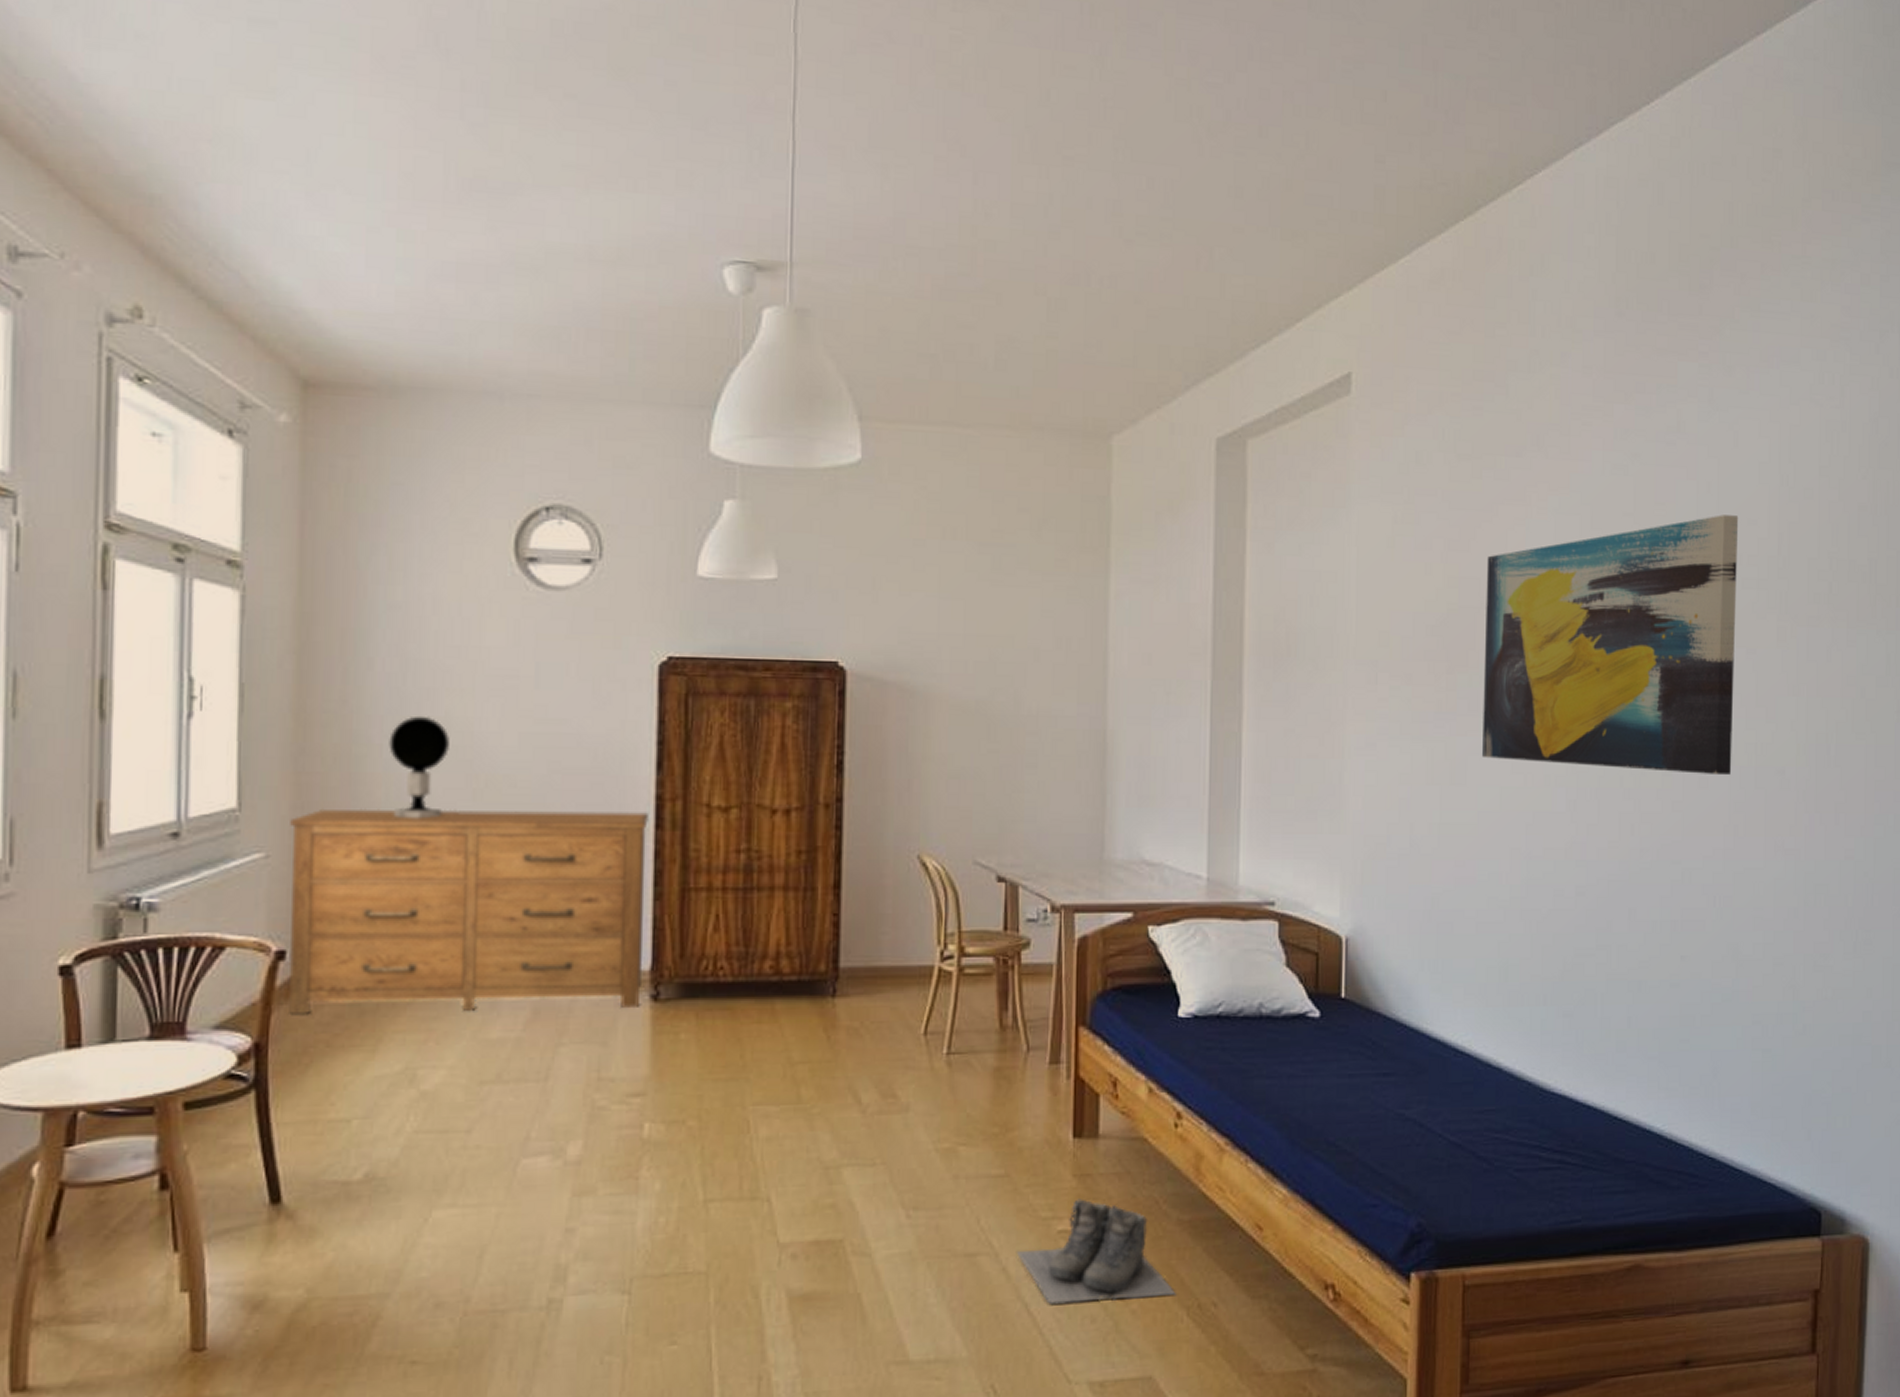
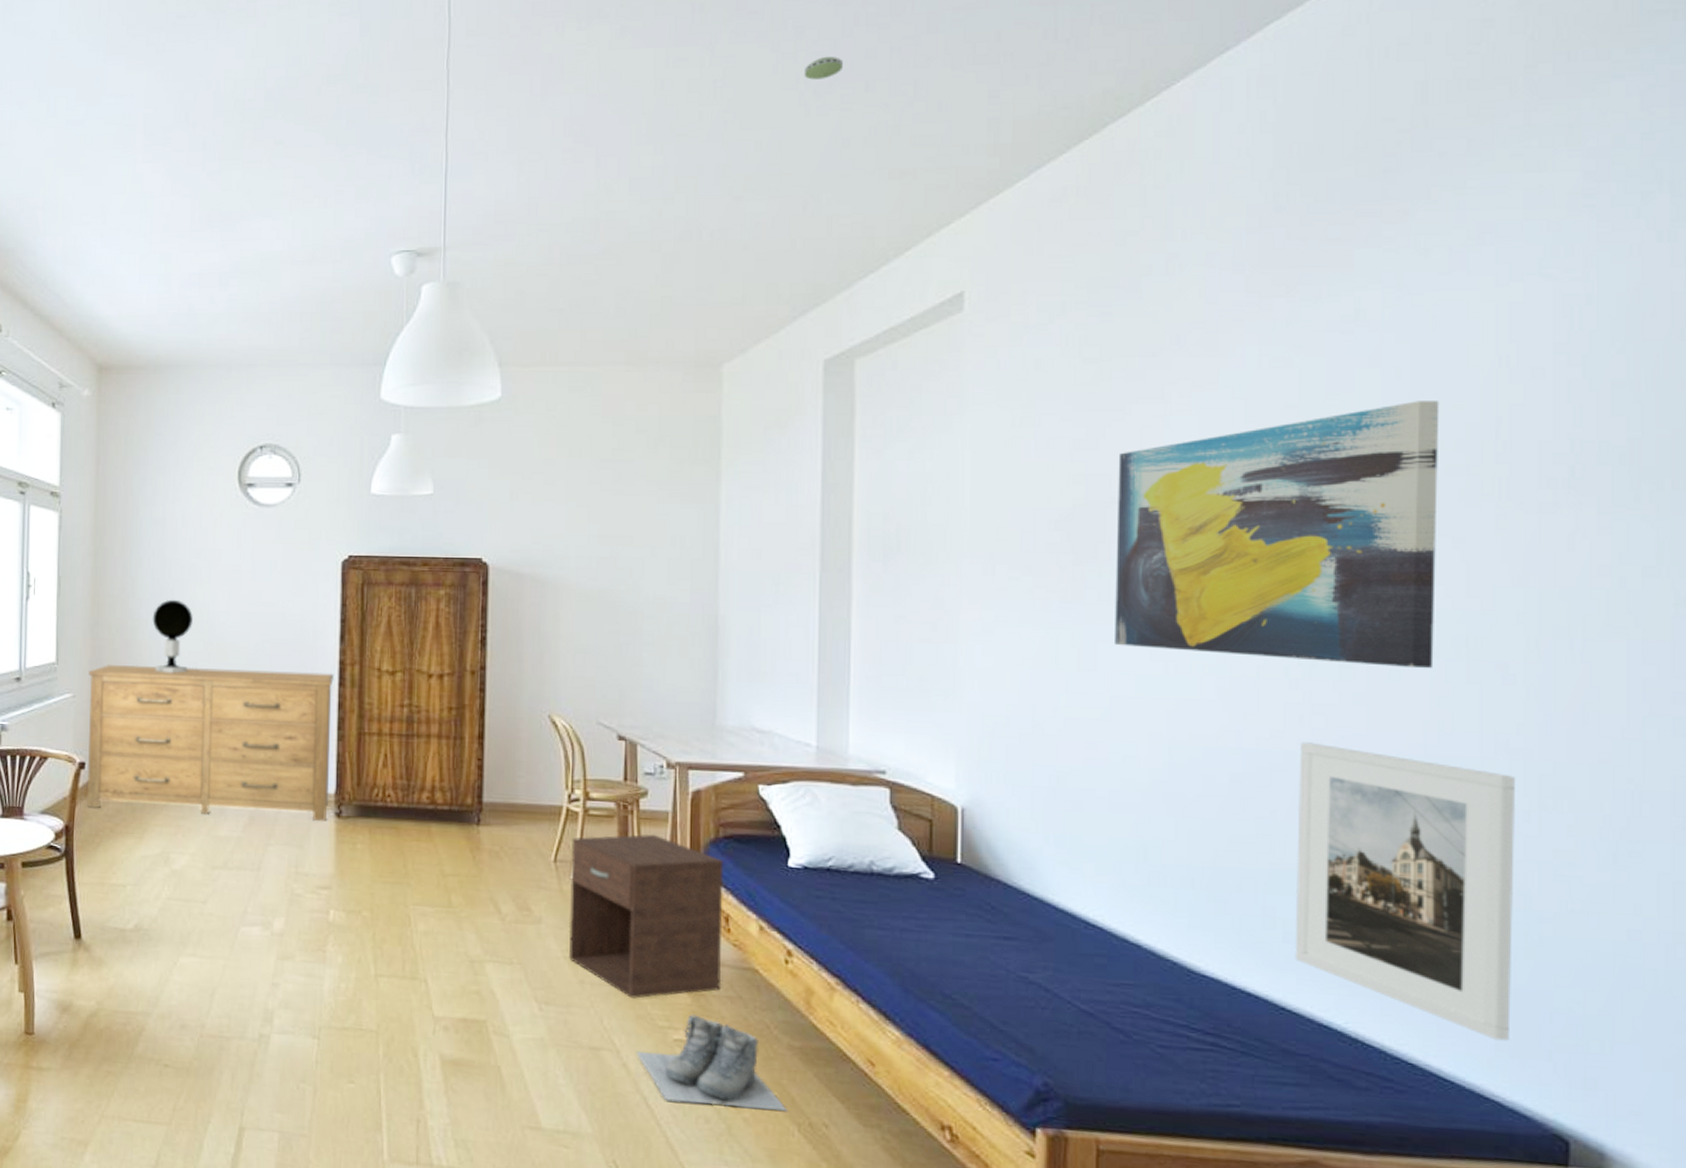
nightstand: none [940,991,1112,1189] -> present [568,833,724,999]
smoke detector: none [1197,89,1238,116] -> present [803,56,844,80]
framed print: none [1625,851,1788,1126] -> present [1294,742,1515,1041]

